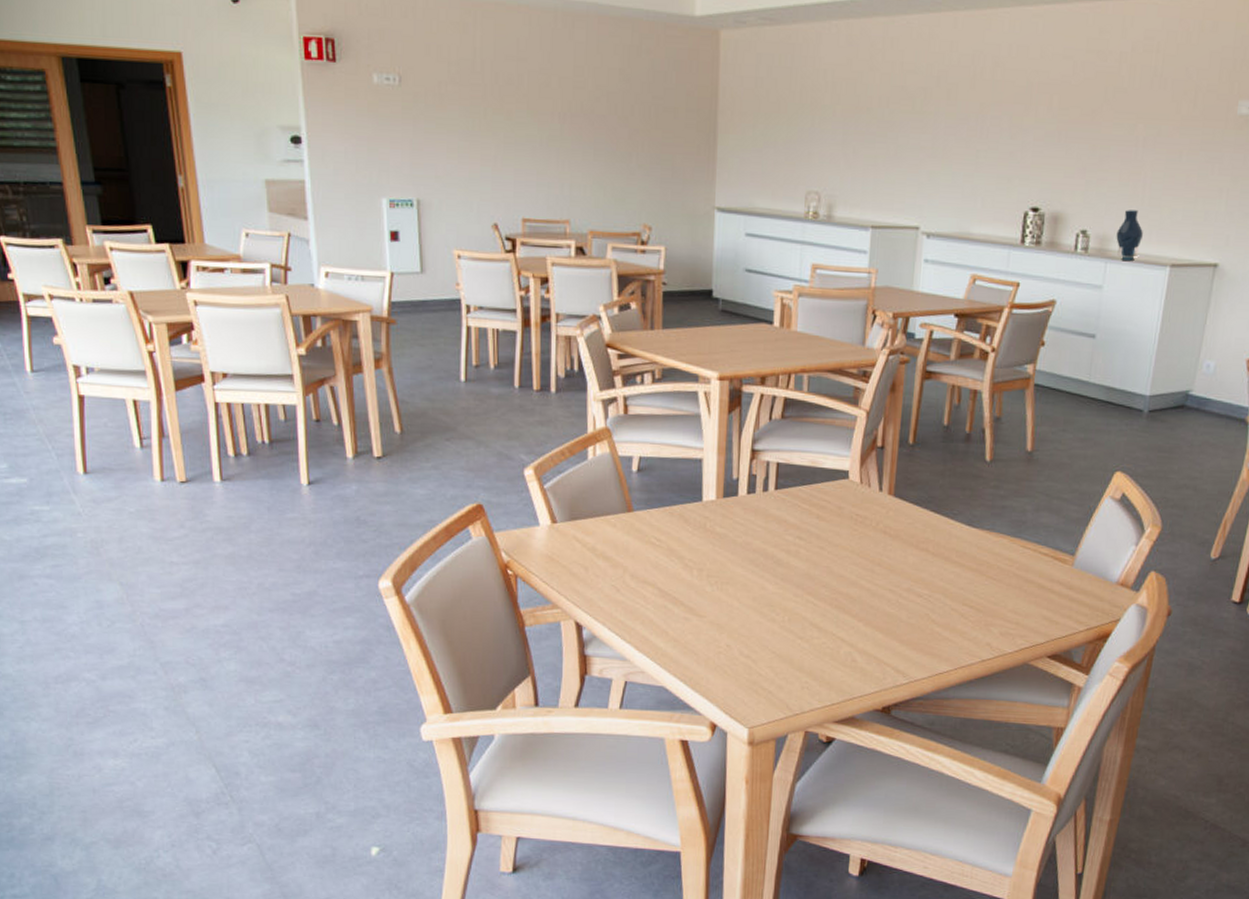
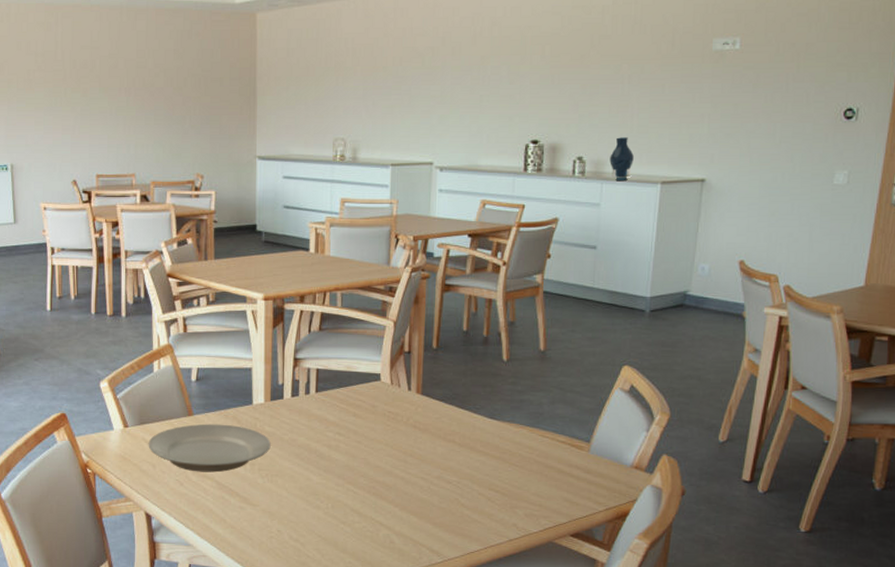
plate: none [580,521,722,578] -> present [148,423,271,473]

